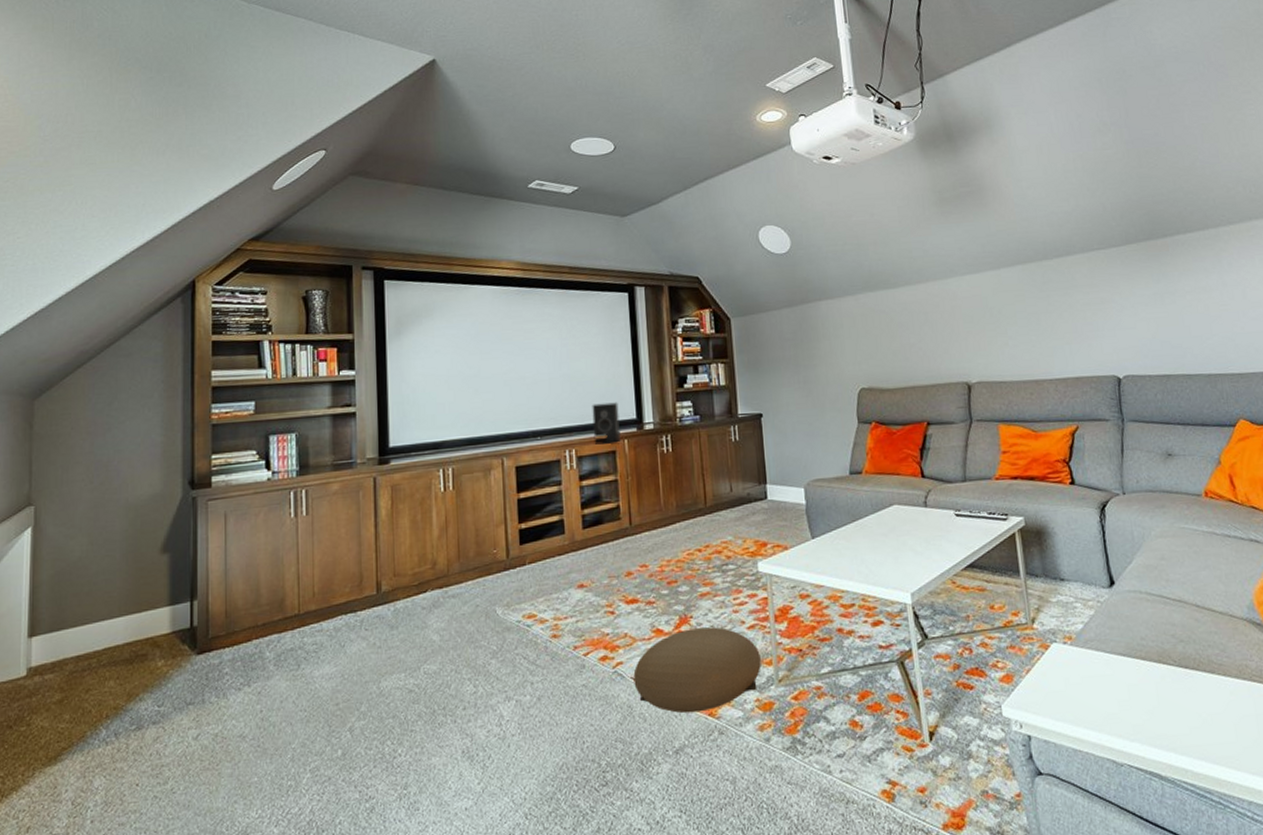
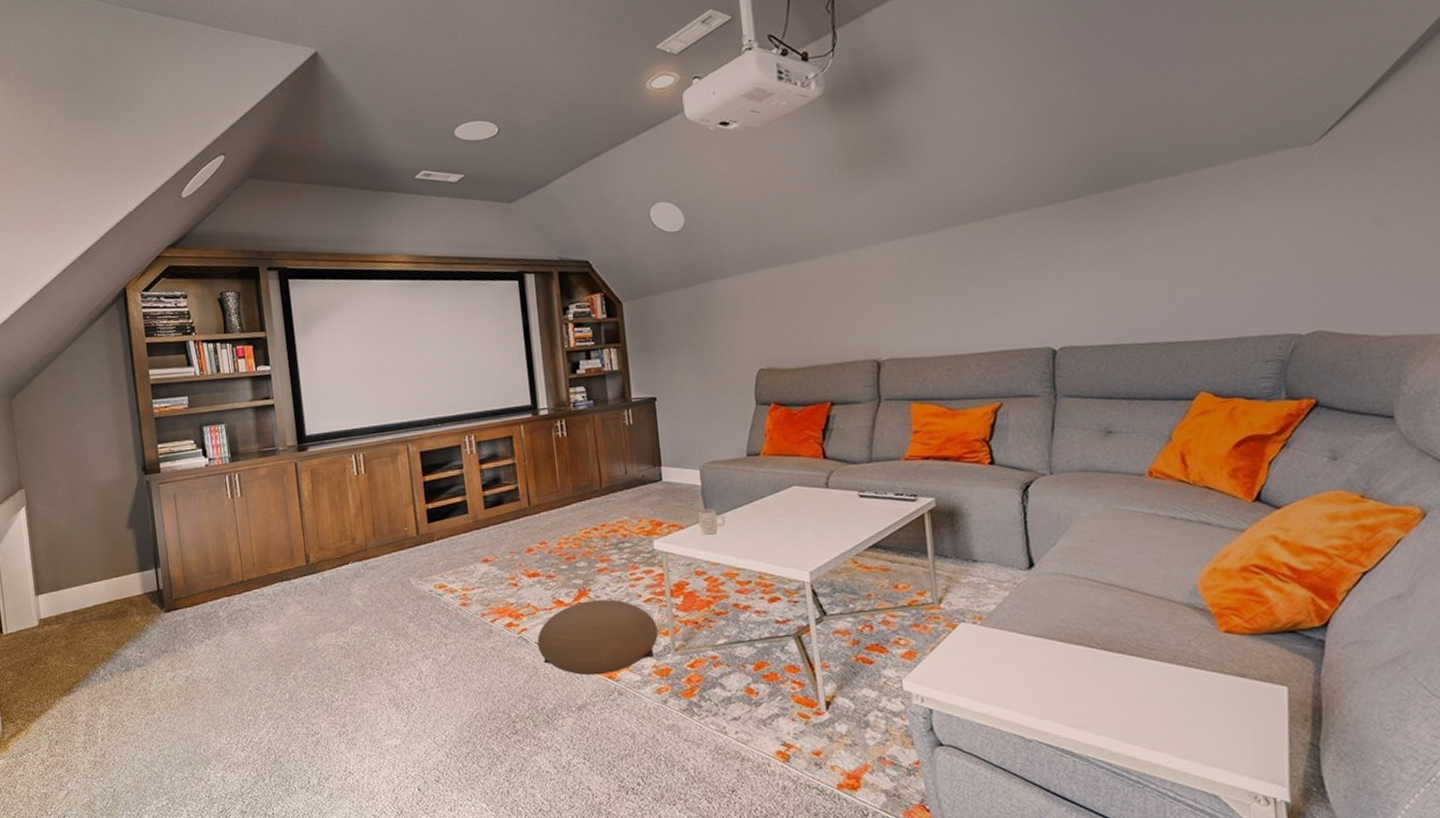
speaker: present [592,402,621,445] -> none [488,389,517,430]
mug: none [802,528,830,556] -> present [697,508,726,535]

